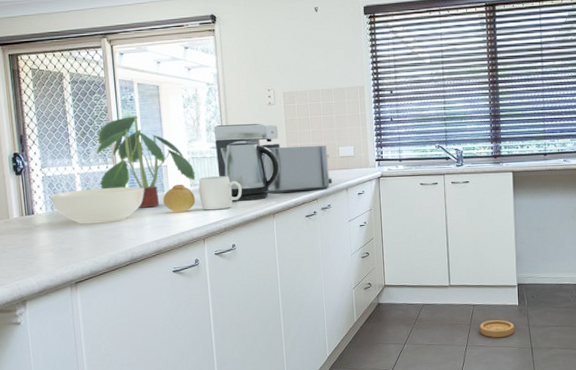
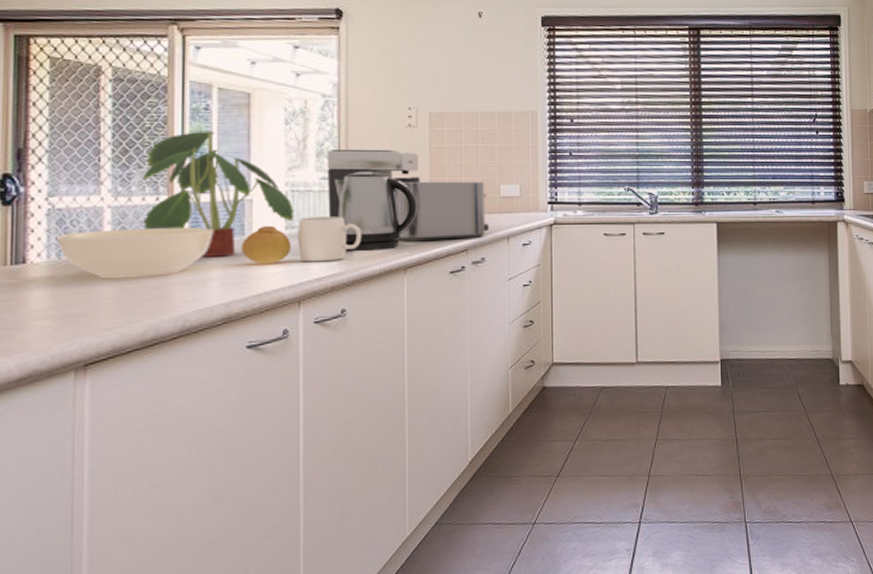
pet bowl: present [479,320,515,338] -> none [673,405,717,429]

